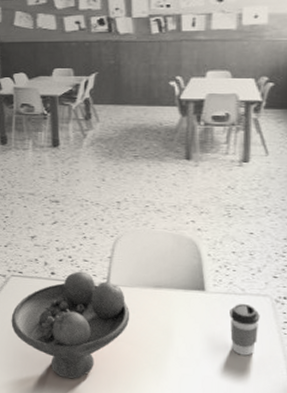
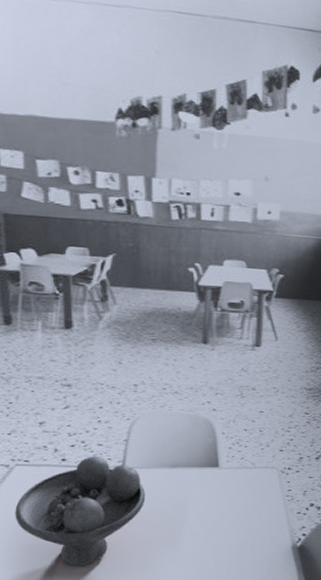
coffee cup: present [229,303,260,356] -> none [241,476,268,524]

